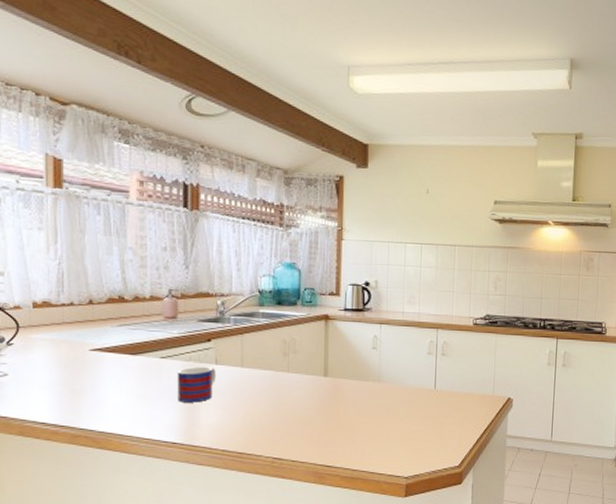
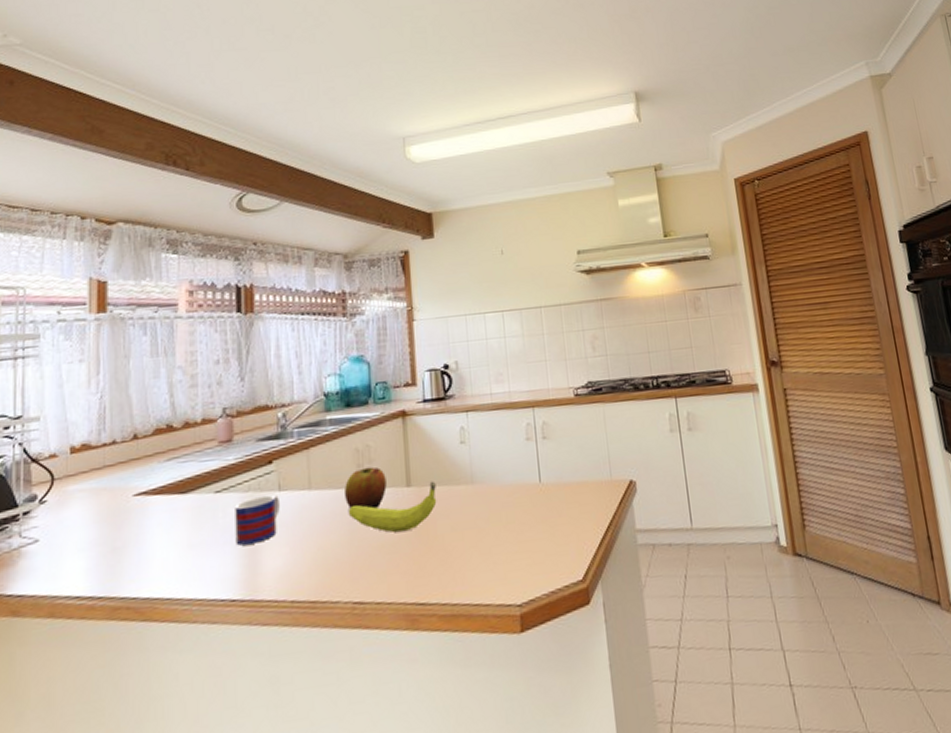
apple: none [270,356,307,390] -> present [343,466,387,509]
fruit: none [274,375,349,411] -> present [349,481,437,533]

